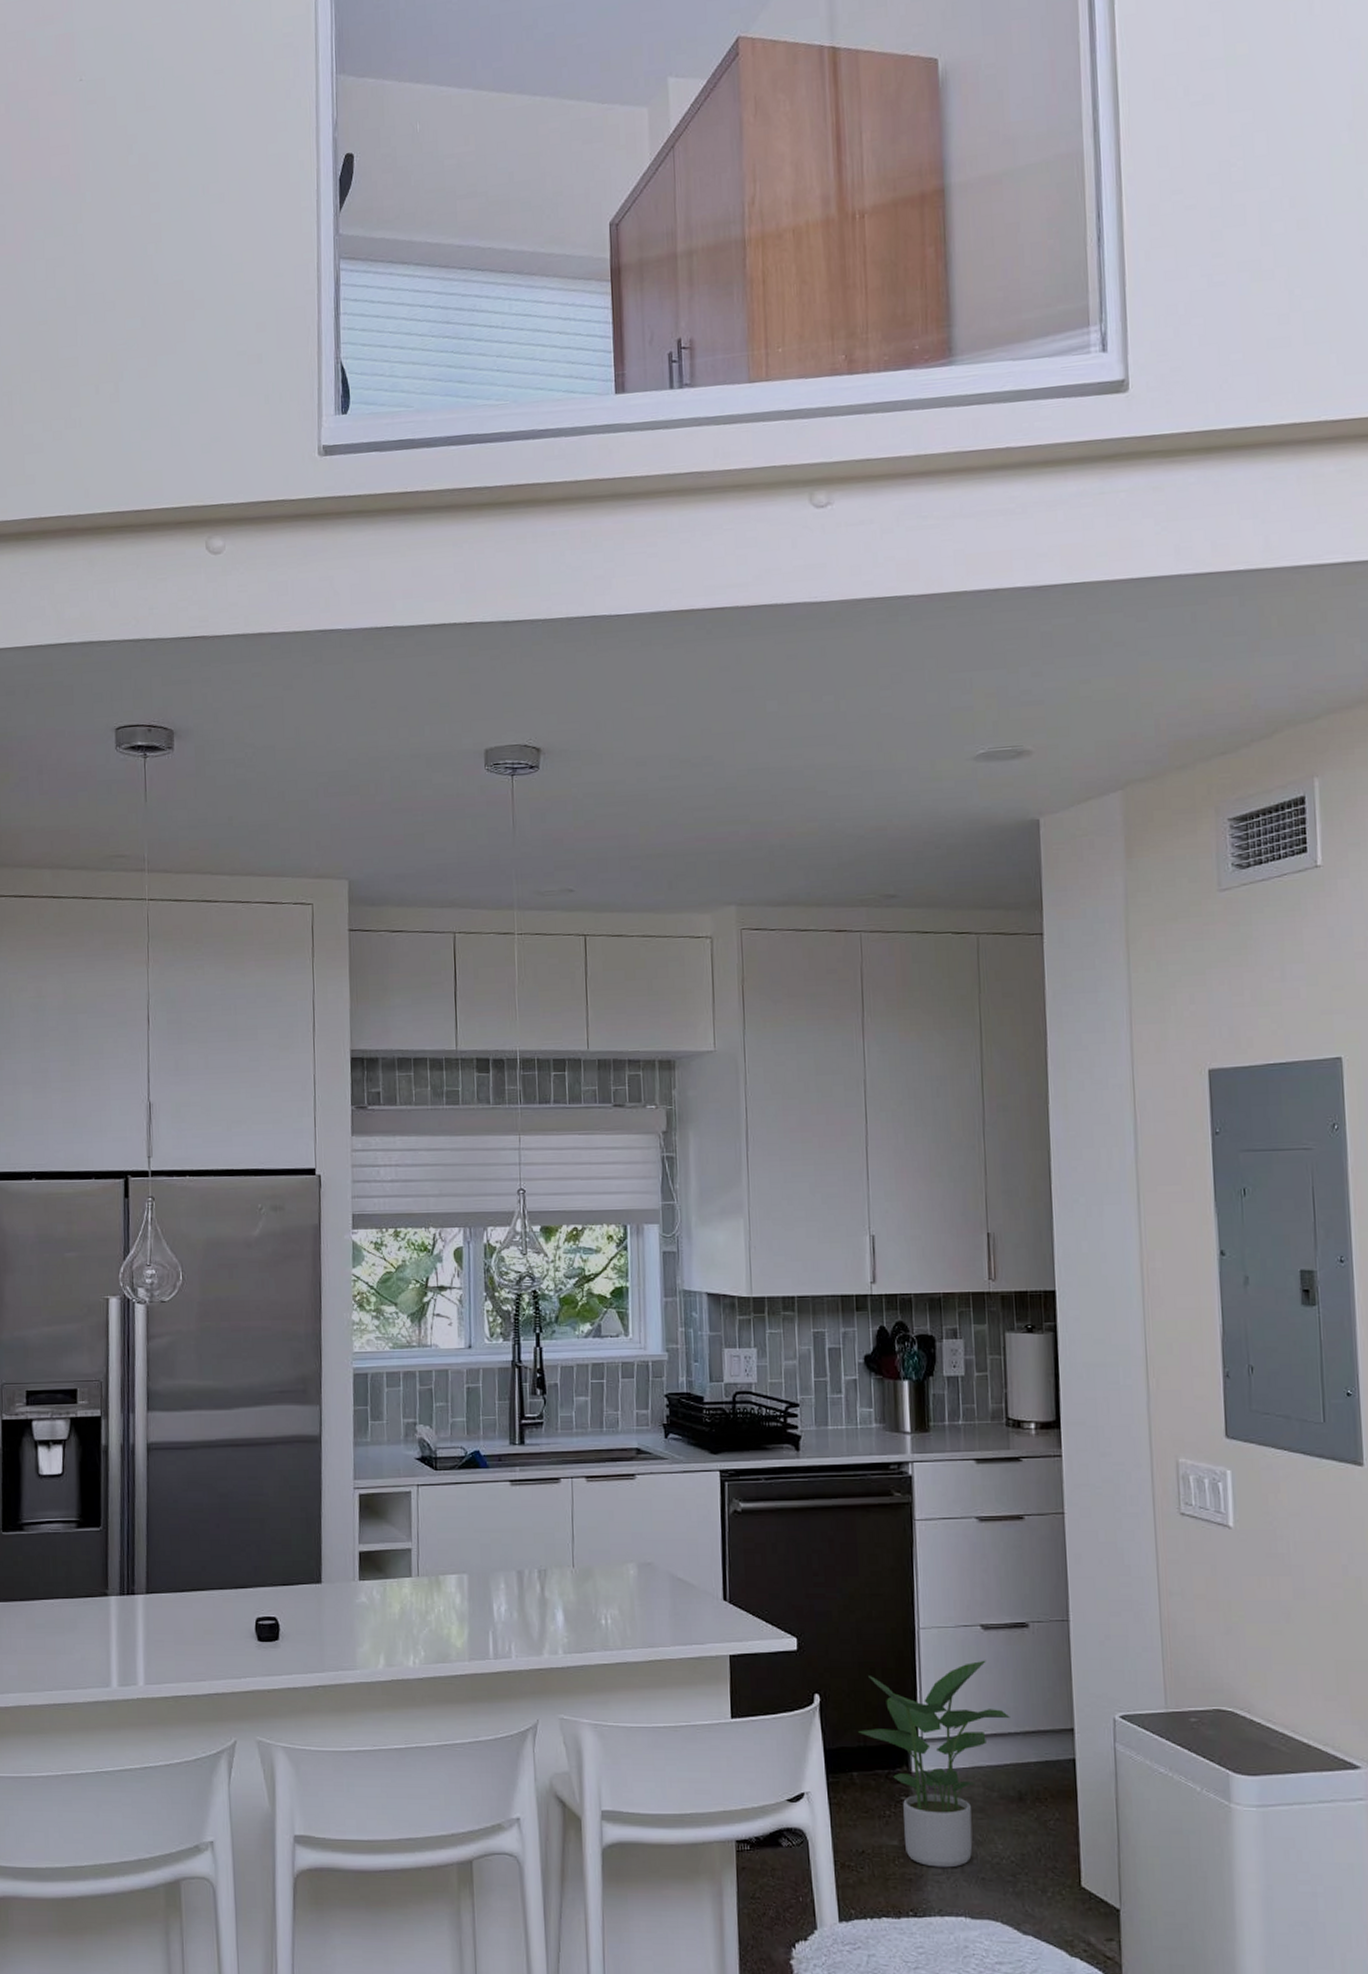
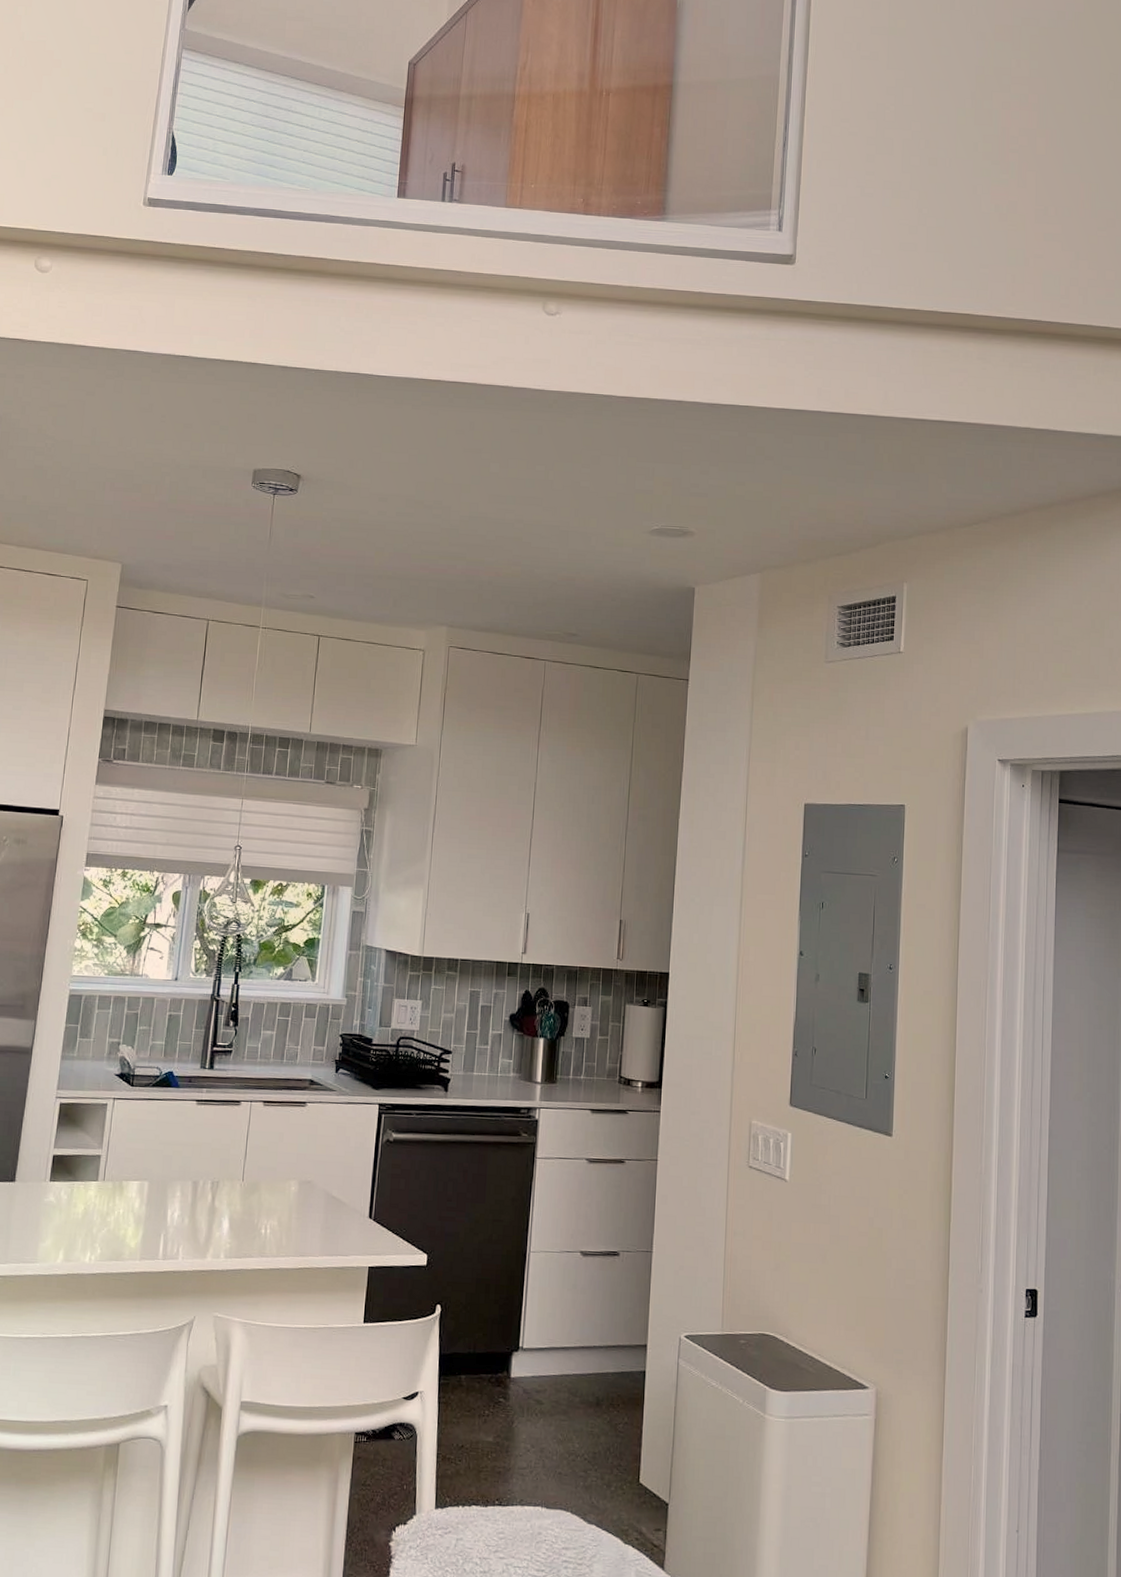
potted plant: present [857,1660,1010,1868] -> none [469,1282,596,1463]

